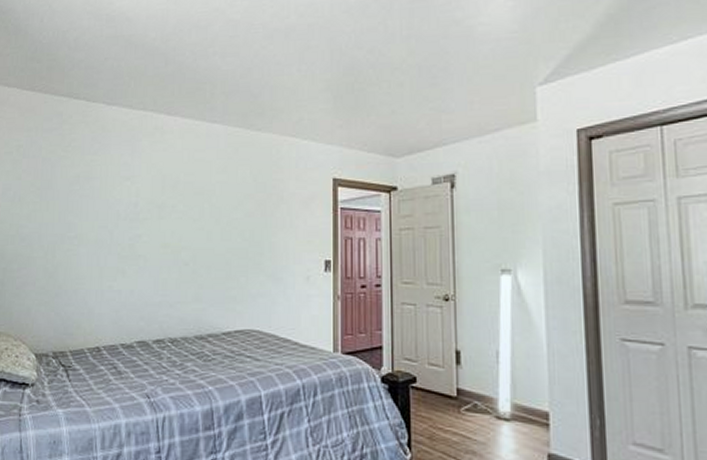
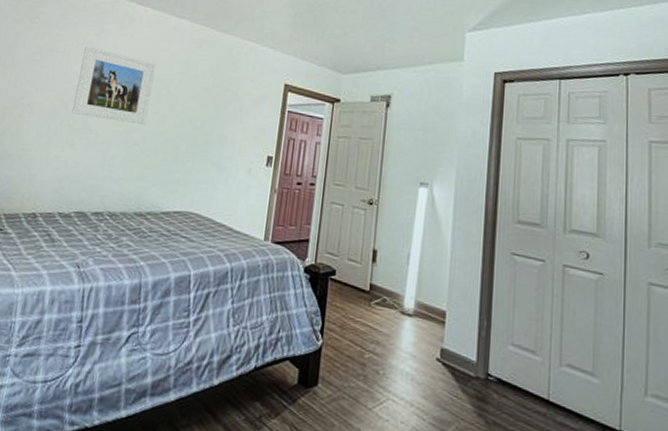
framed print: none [118,167,194,244] -> present [72,46,156,125]

